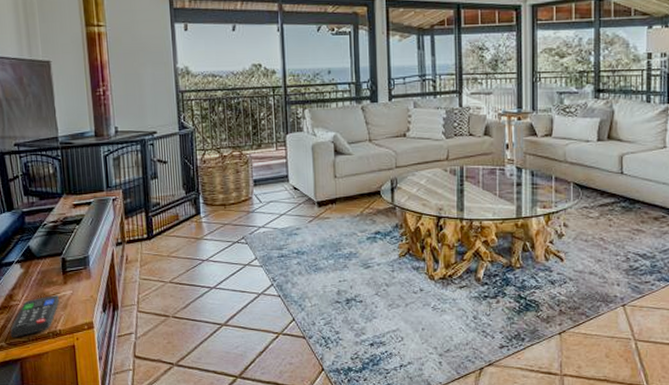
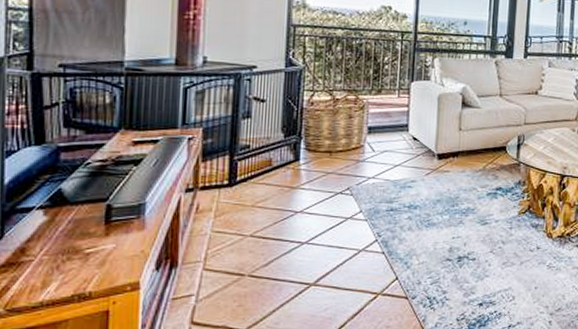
remote control: present [10,294,60,337] -> none [14,248,96,302]

